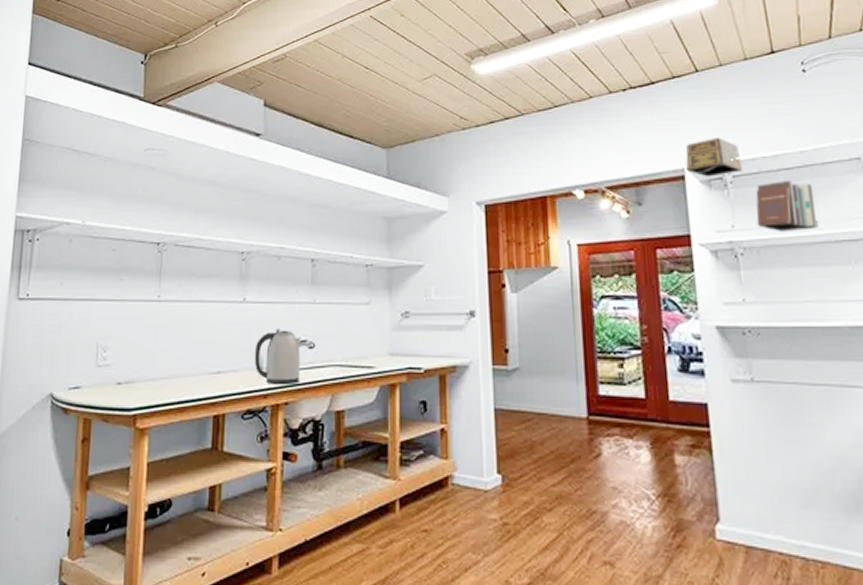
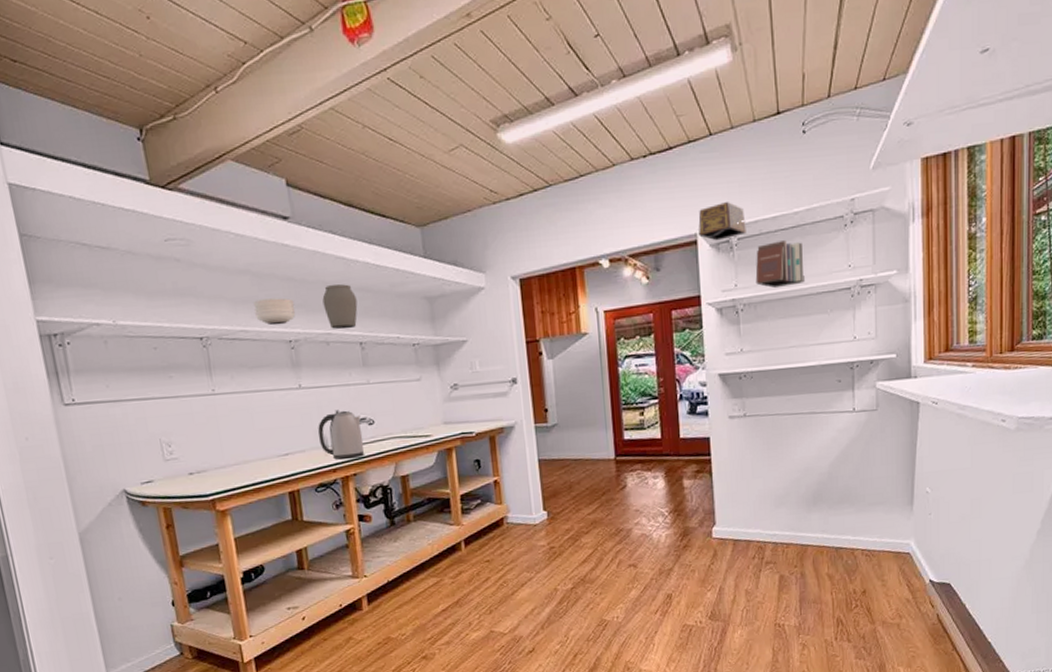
bowl: none [214,209,253,236] -> present [254,298,296,326]
vase: none [280,200,314,245] -> present [322,284,358,330]

